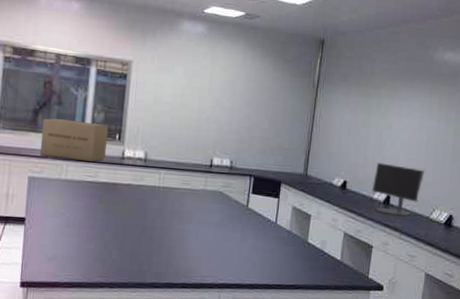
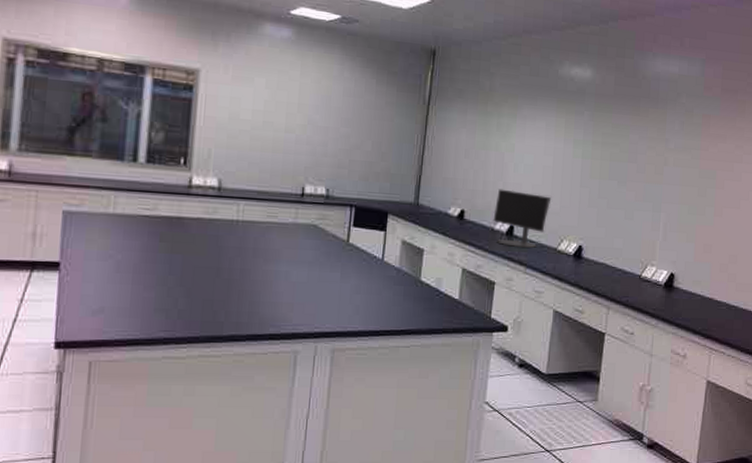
box: present [39,118,108,163] -> none [78,138,170,192]

